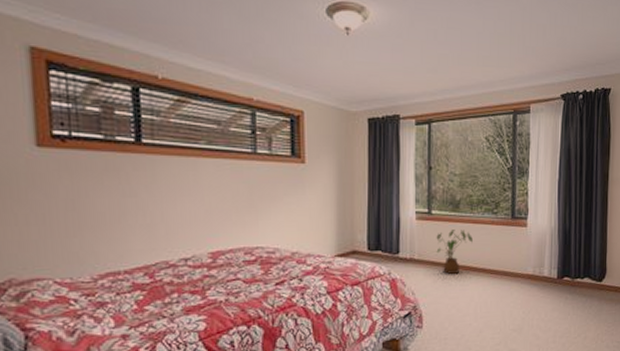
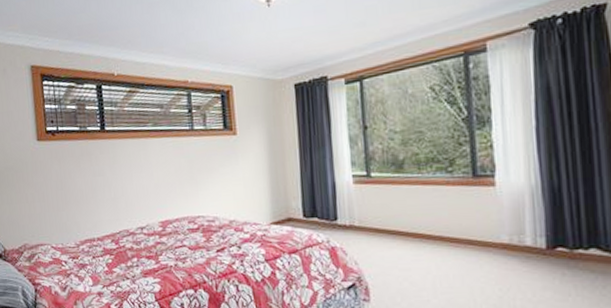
house plant: present [436,229,473,274] -> none [378,192,423,242]

